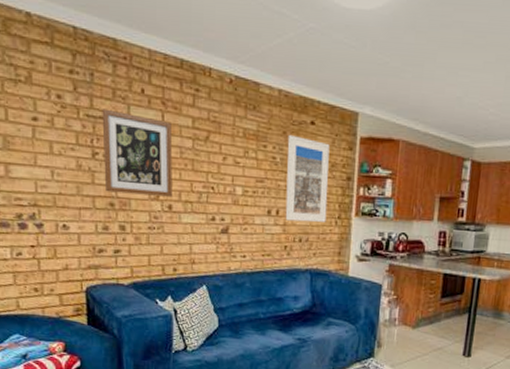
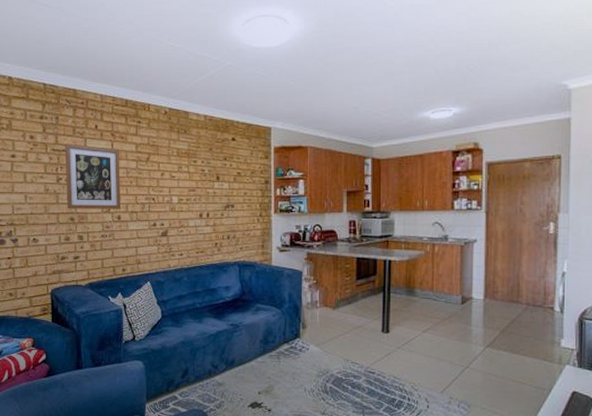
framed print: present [285,134,330,223] -> none [213,150,250,222]

